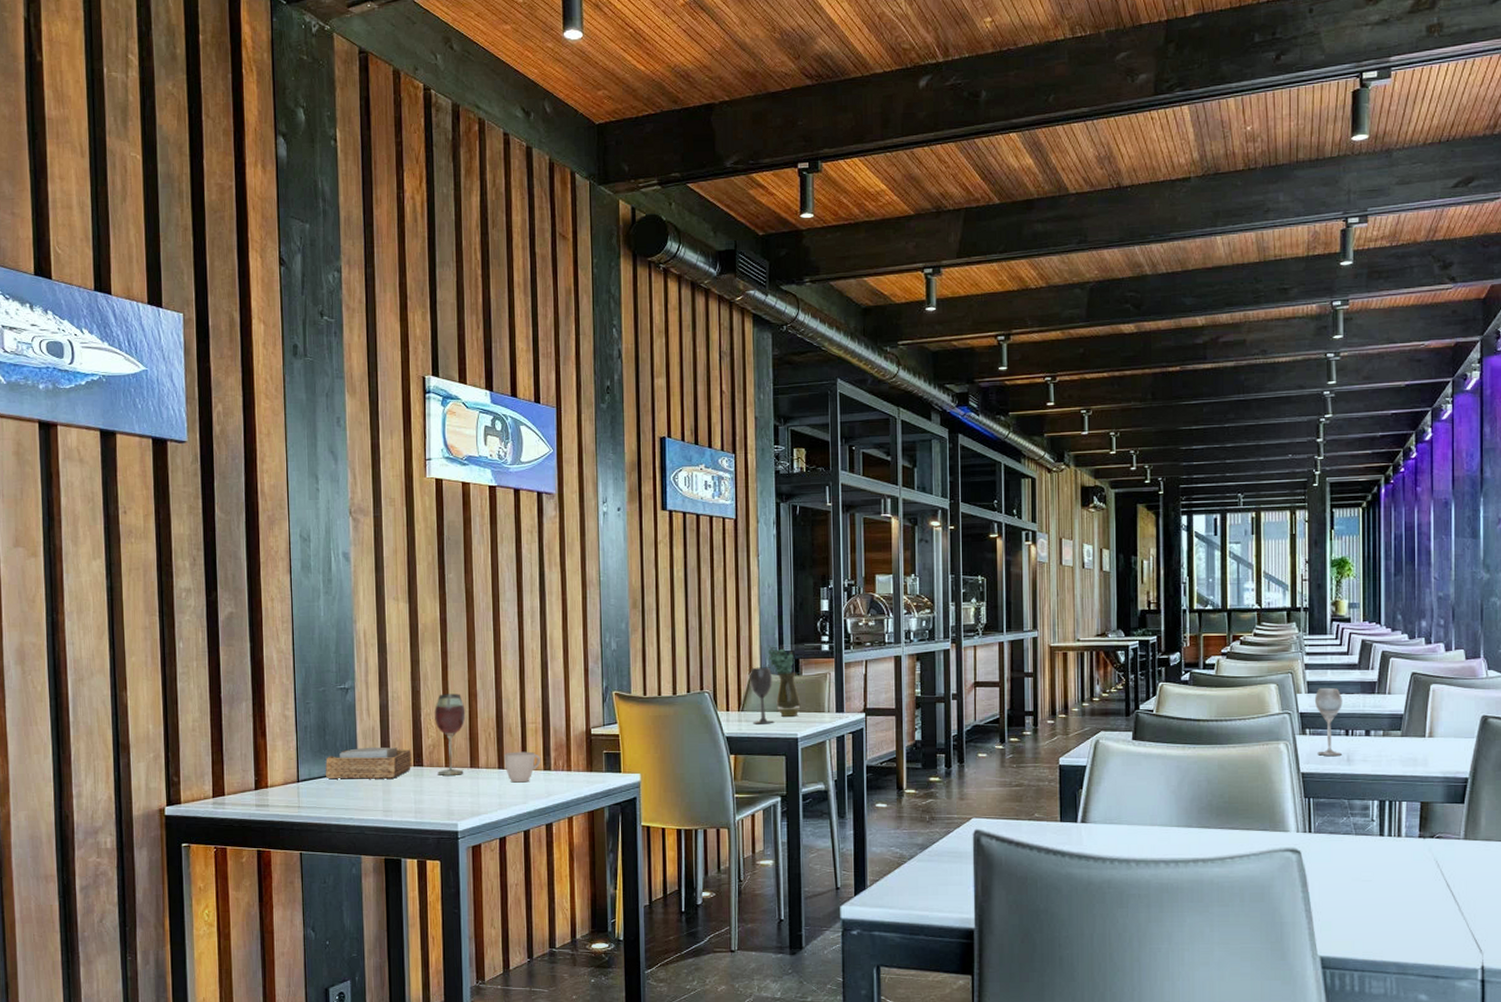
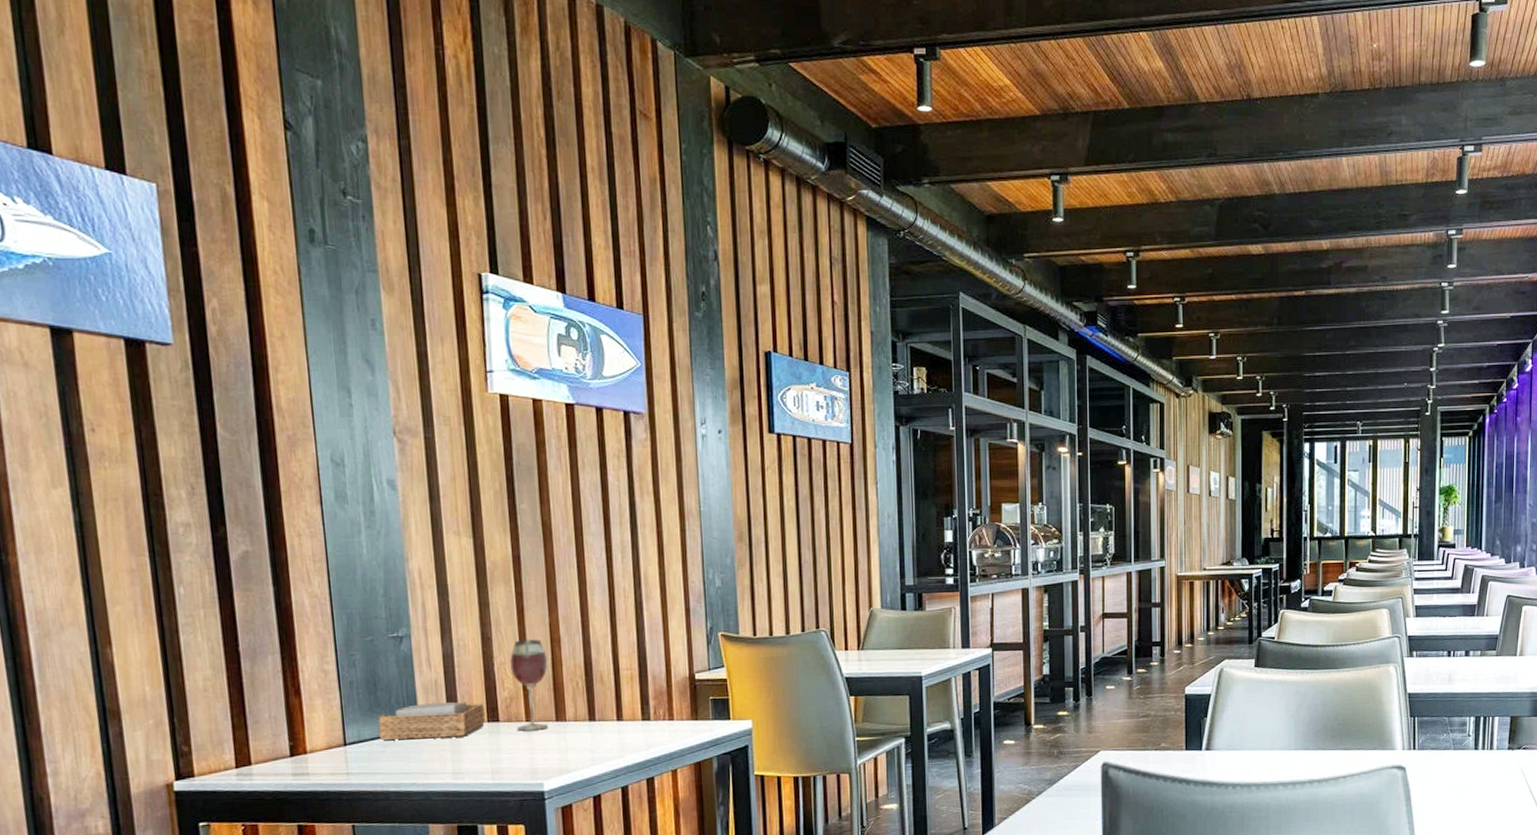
cup: present [504,751,542,783] -> none [595,700,639,736]
wine glass: present [750,667,774,724] -> none [869,602,897,664]
vase: present [768,645,801,717] -> none [889,579,925,654]
wineglass: present [1314,687,1342,757] -> none [1421,611,1446,677]

